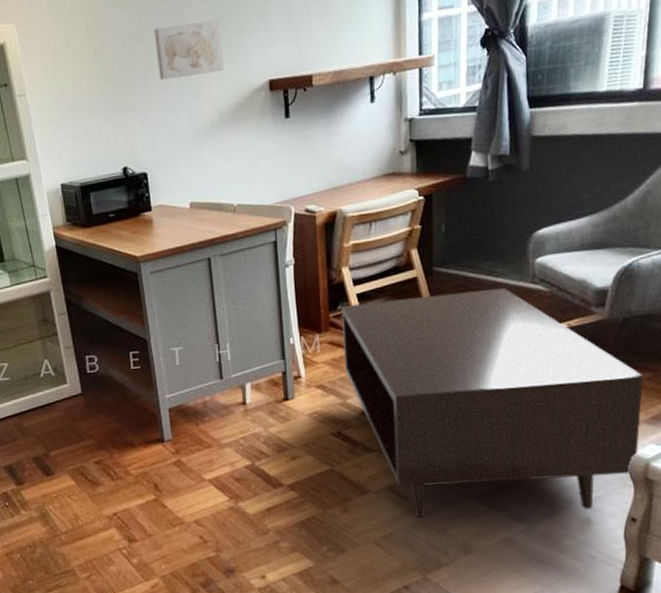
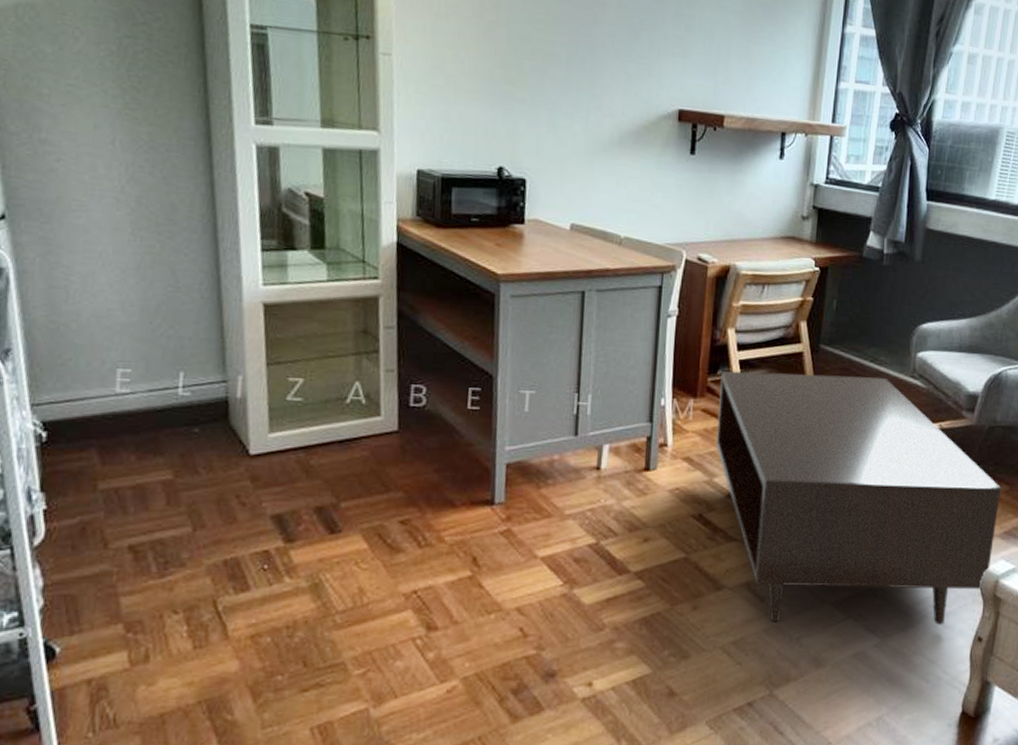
wall art: present [154,20,224,80] -> none [558,21,635,88]

